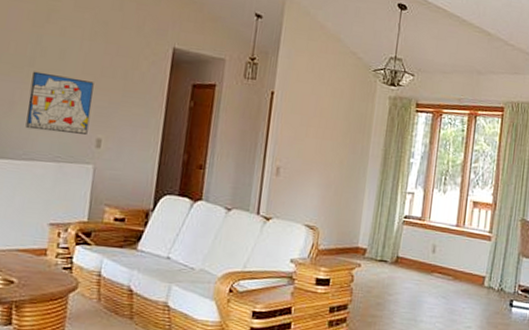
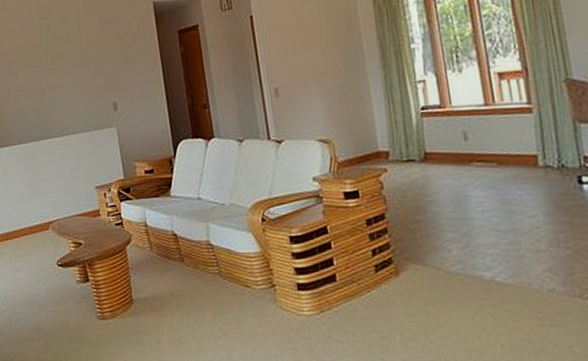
wall art: present [25,71,94,135] -> none [51,53,104,109]

